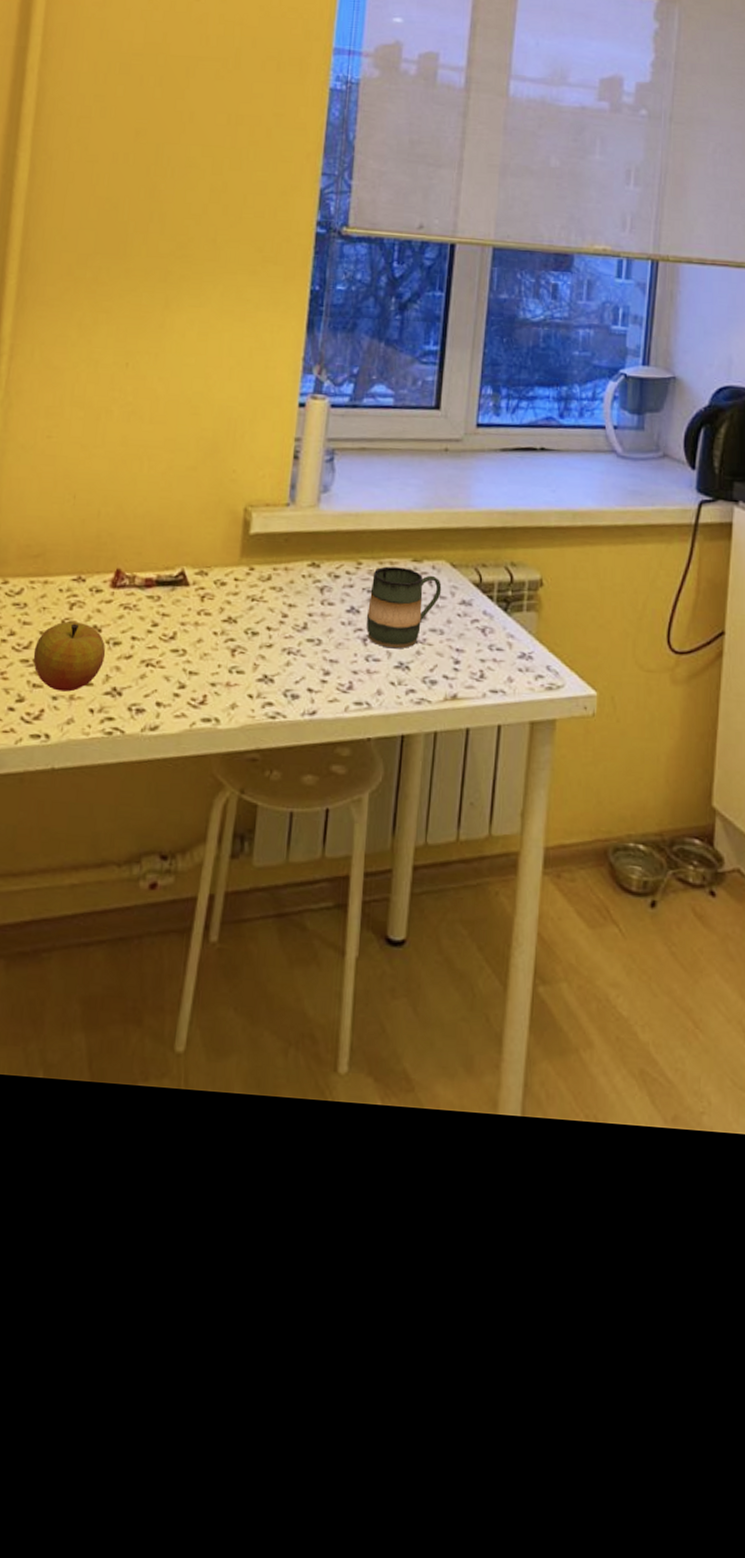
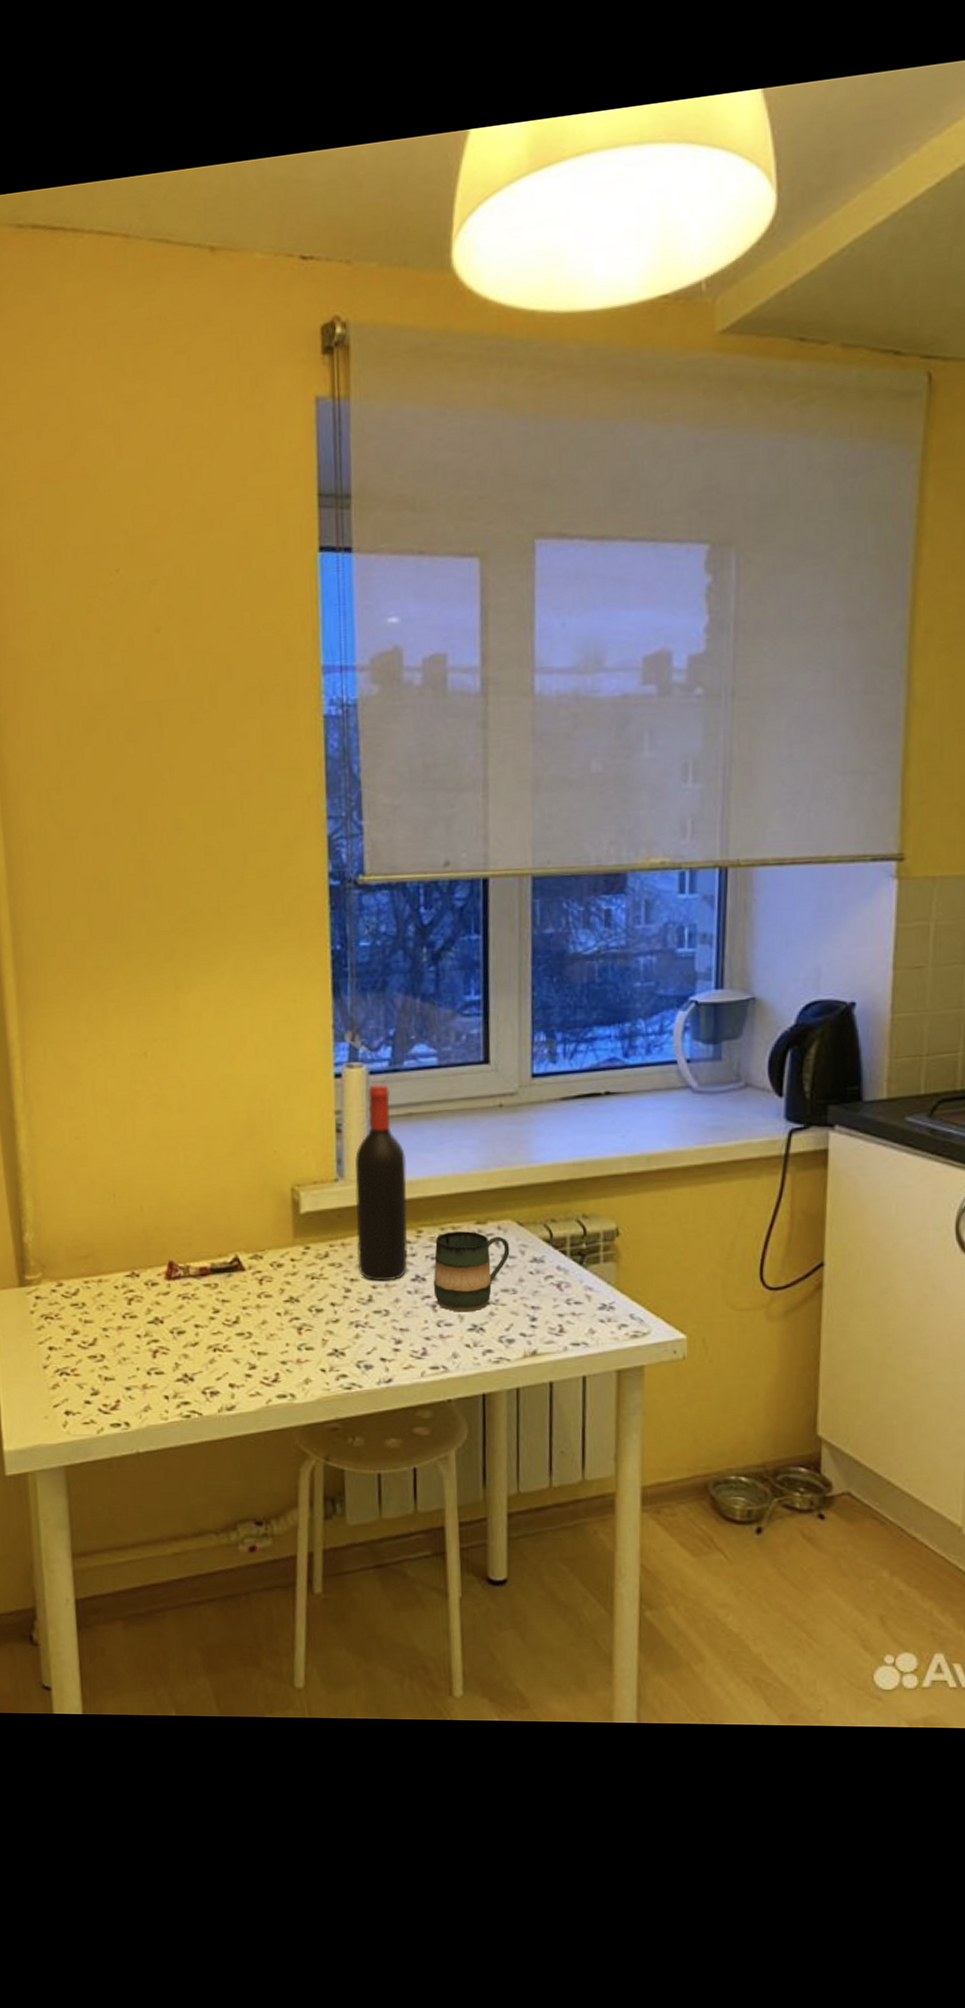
apple: present [33,621,106,692] -> none [99,1316,172,1382]
wine bottle: none [297,416,355,611] -> present [354,1083,409,1282]

